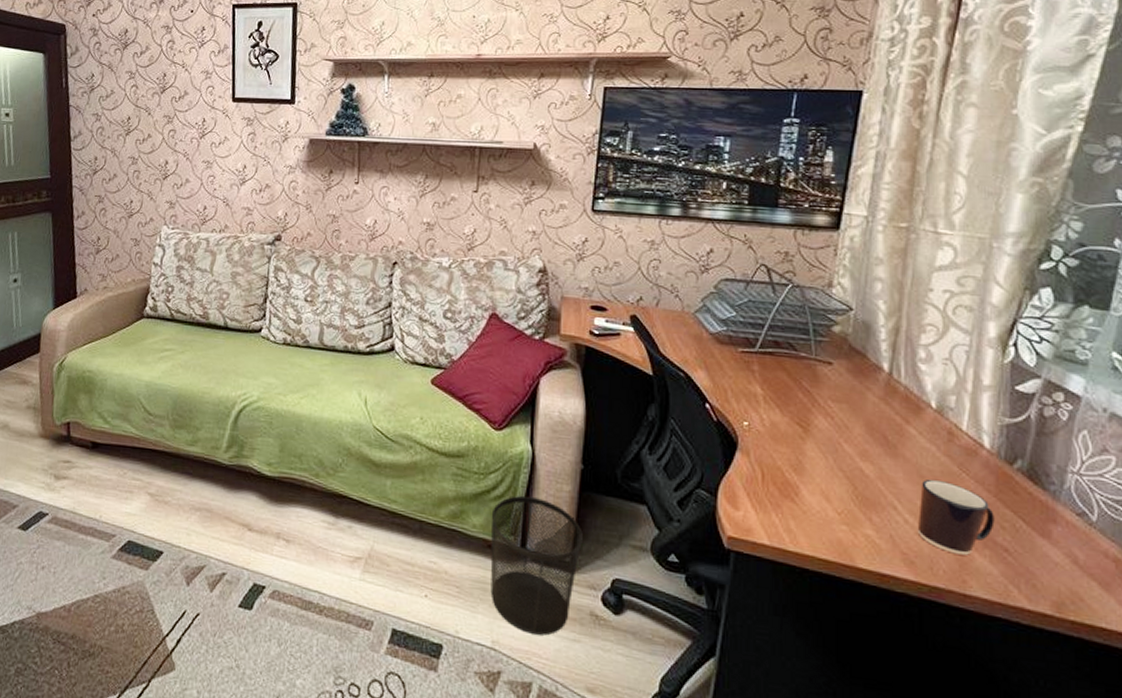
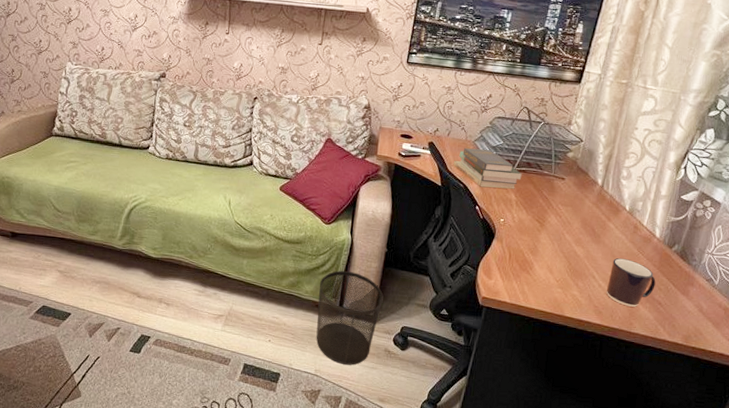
books: none [667,322,768,379] -> present [452,148,522,189]

